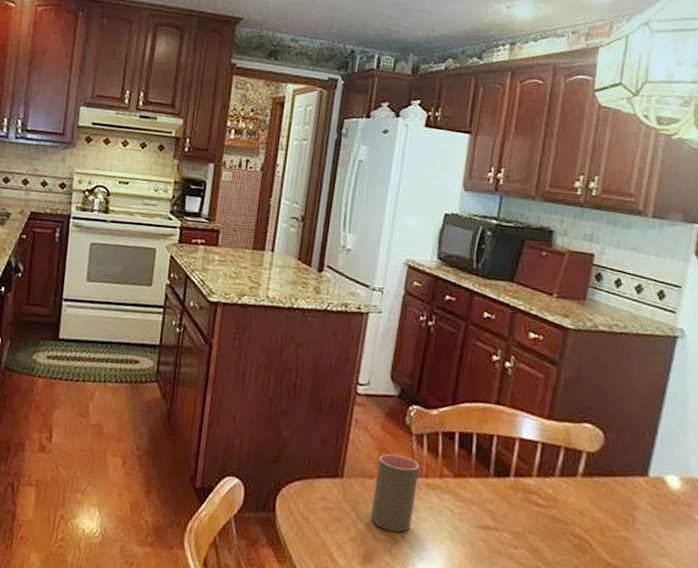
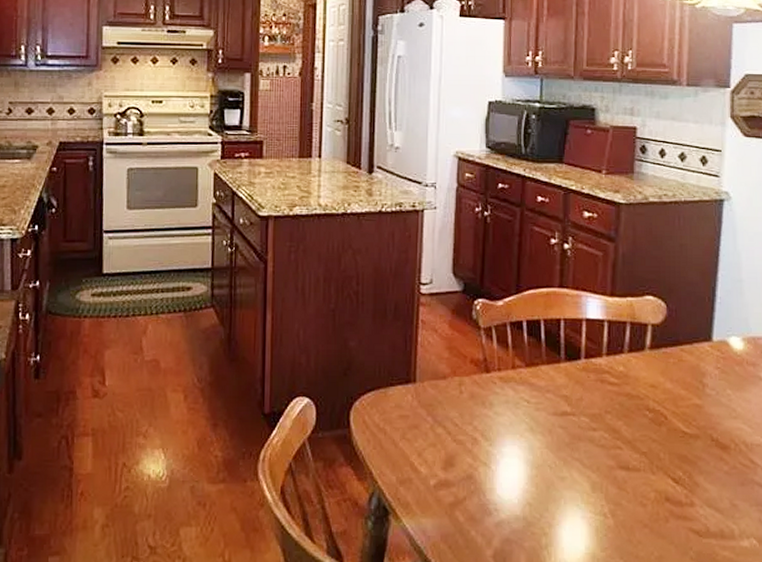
cup: present [370,454,420,532] -> none [447,352,491,431]

